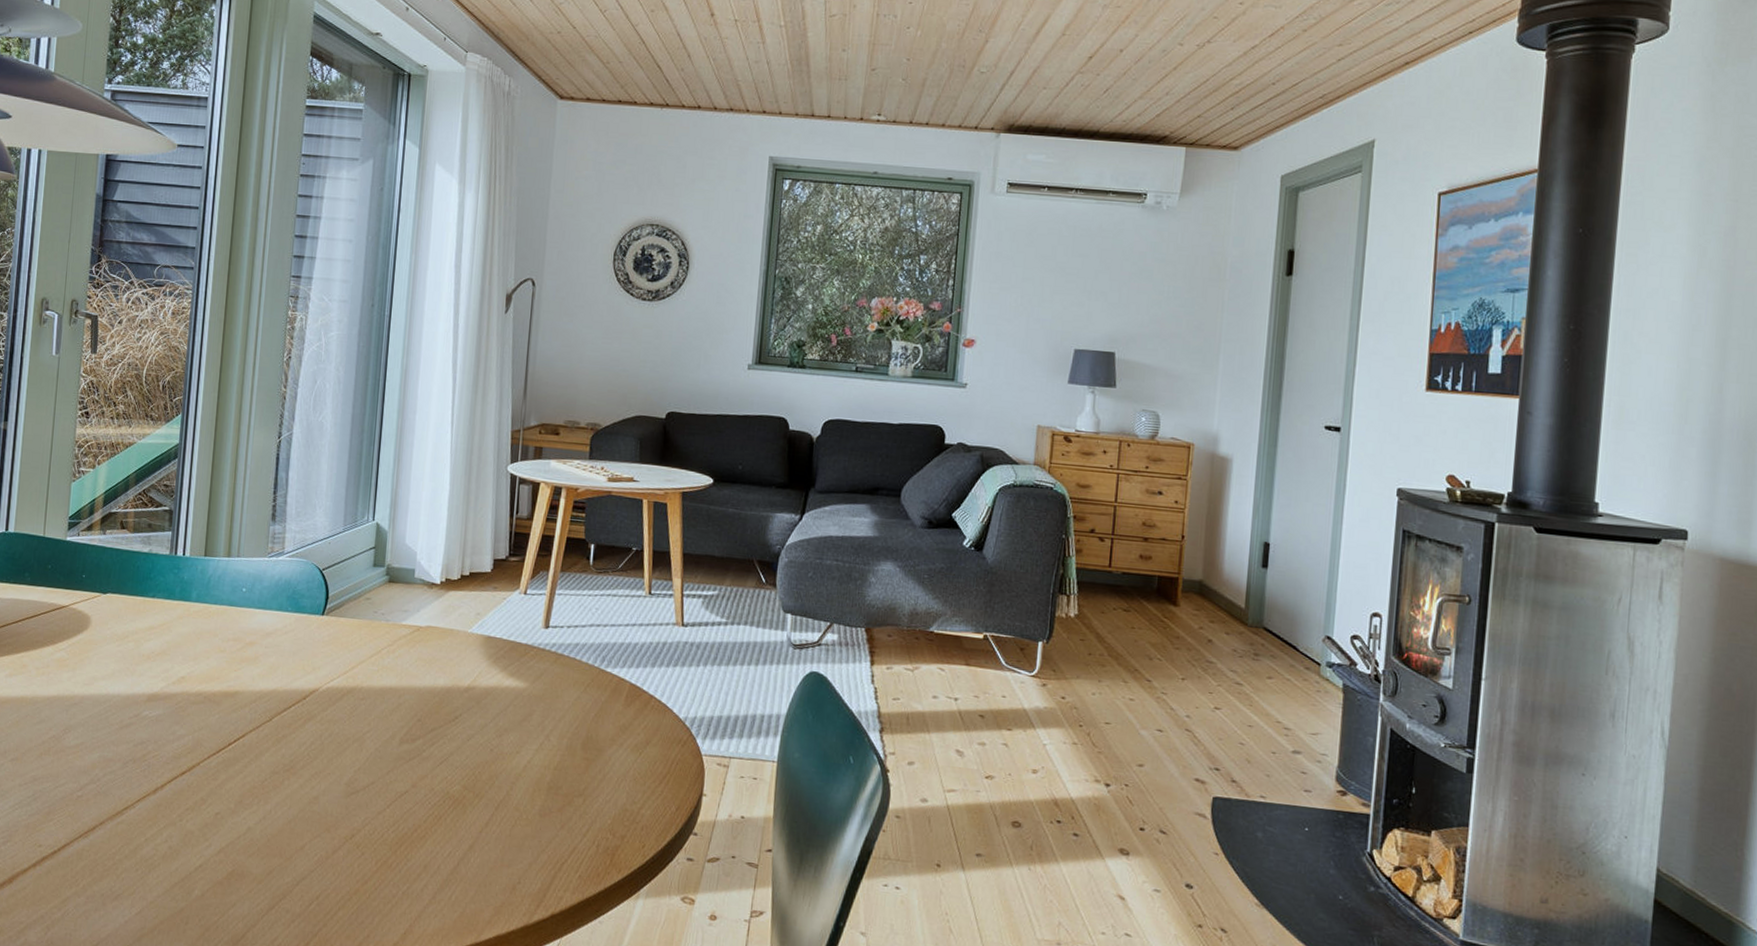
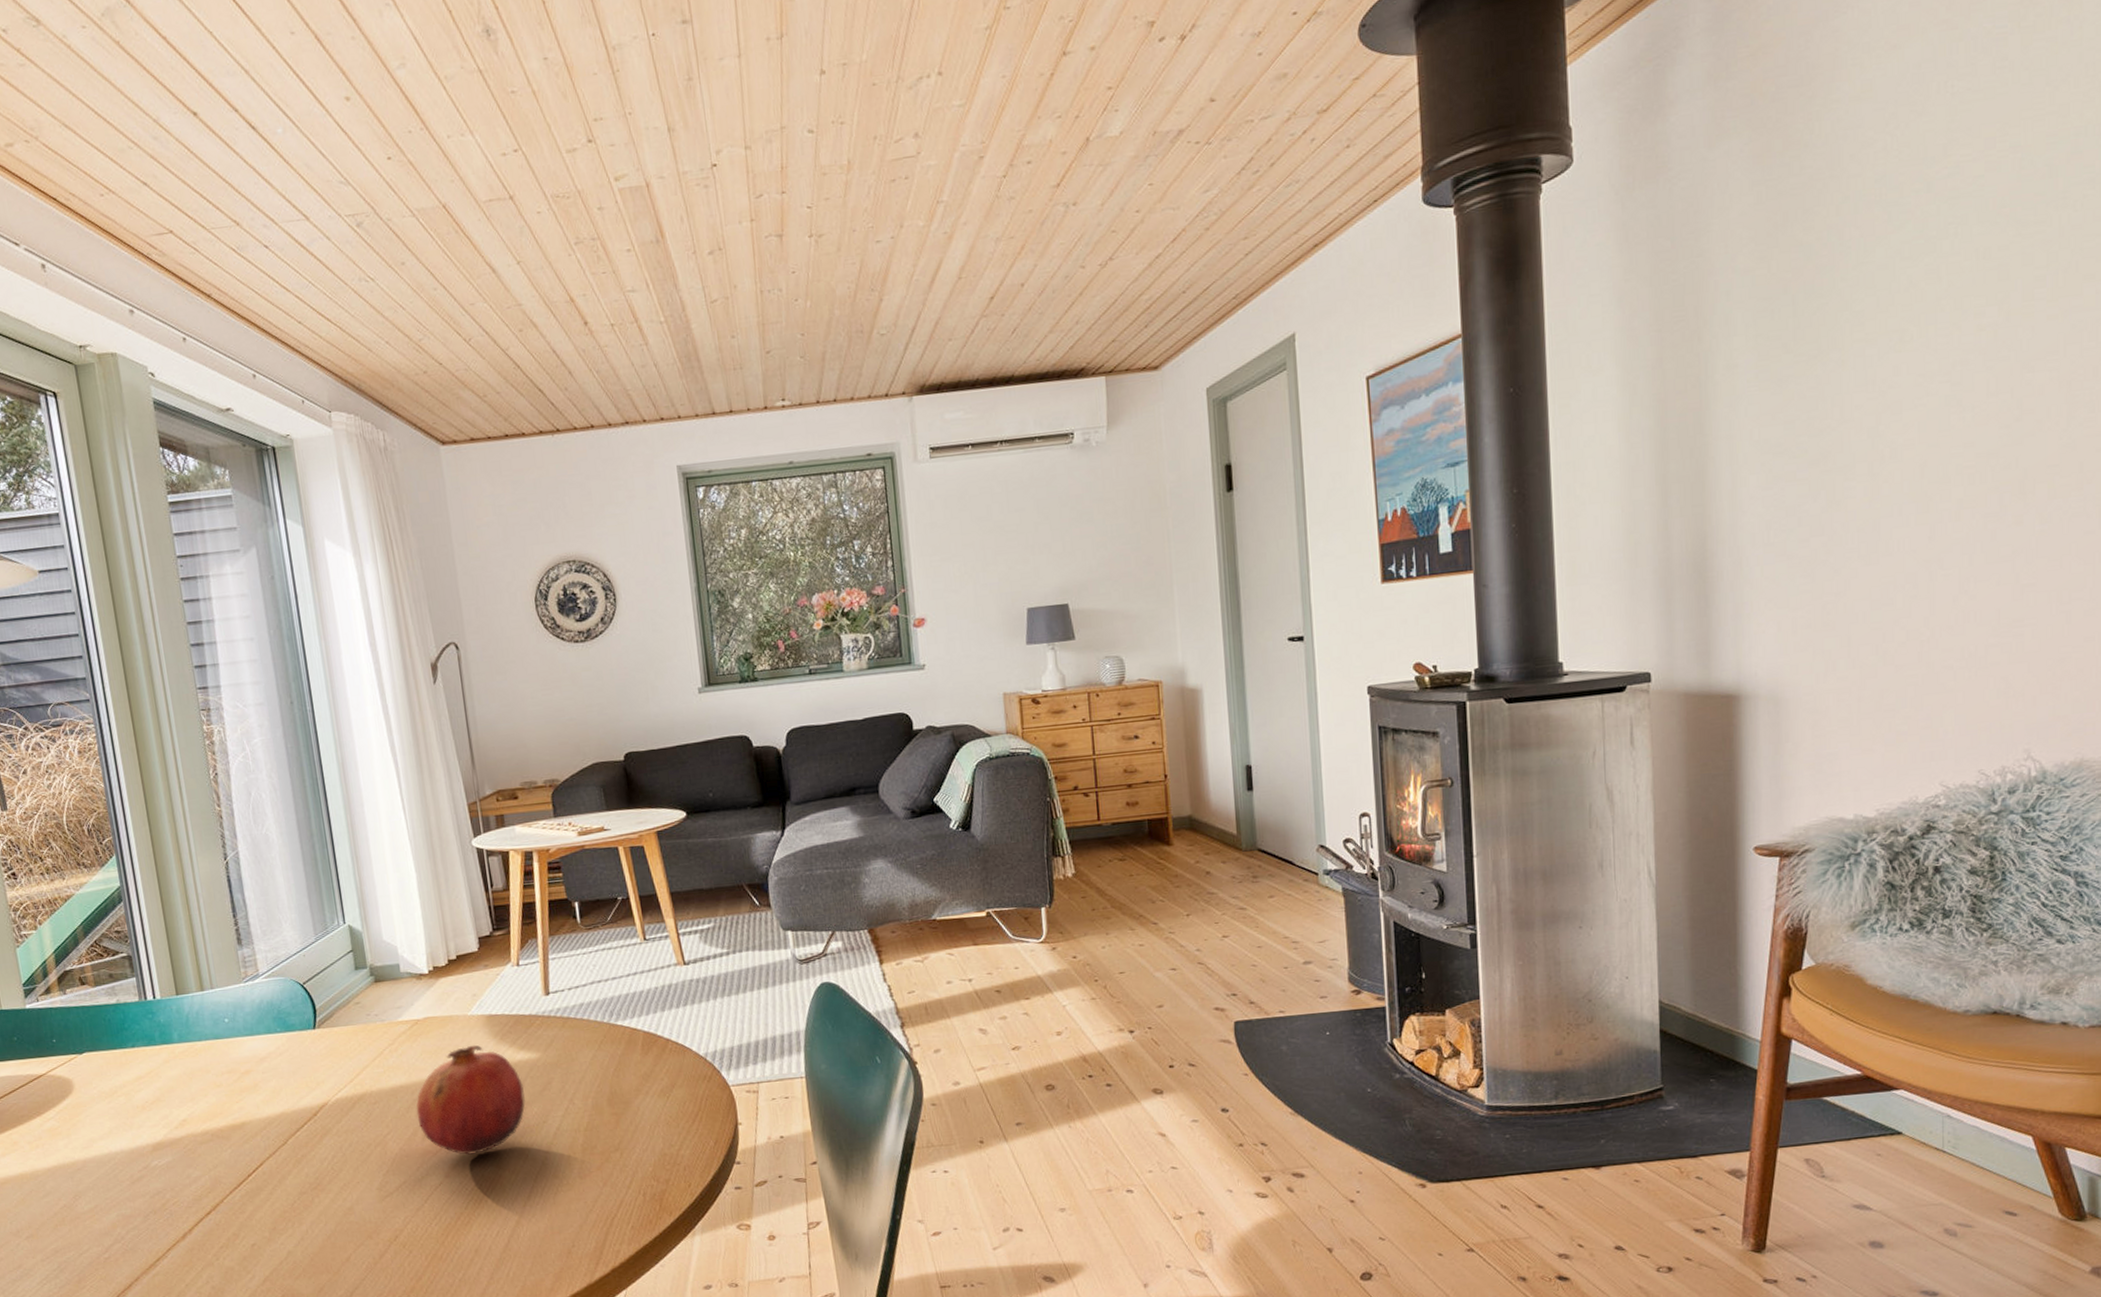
fruit: none [398,661,506,770] -> present [416,1045,526,1155]

